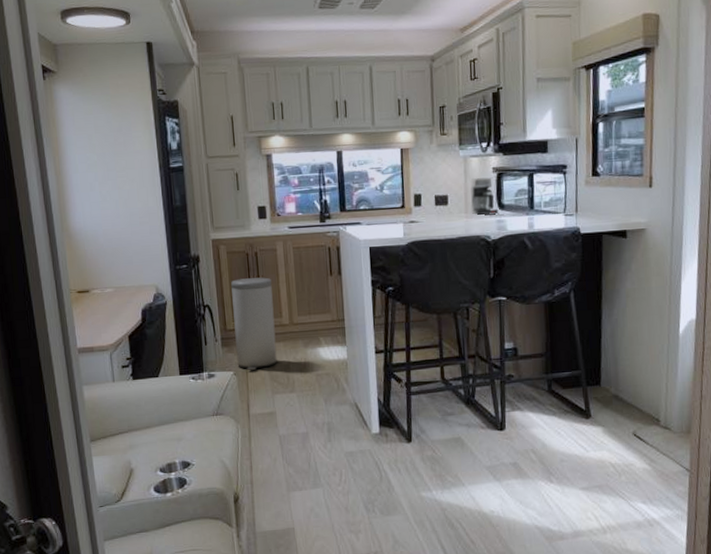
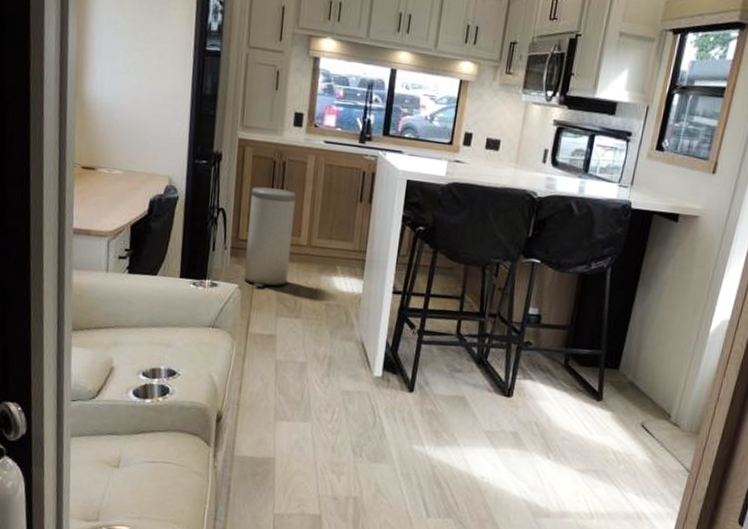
coffee maker: present [470,177,500,216] -> none [522,127,553,171]

